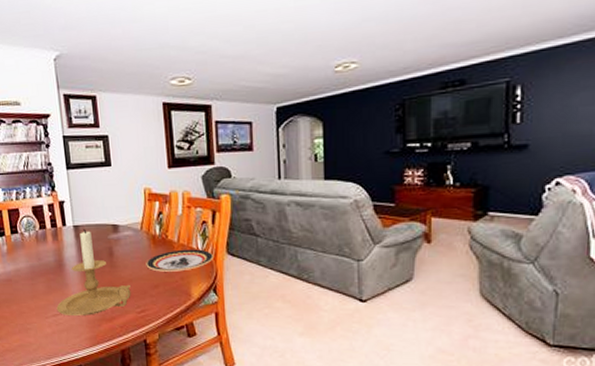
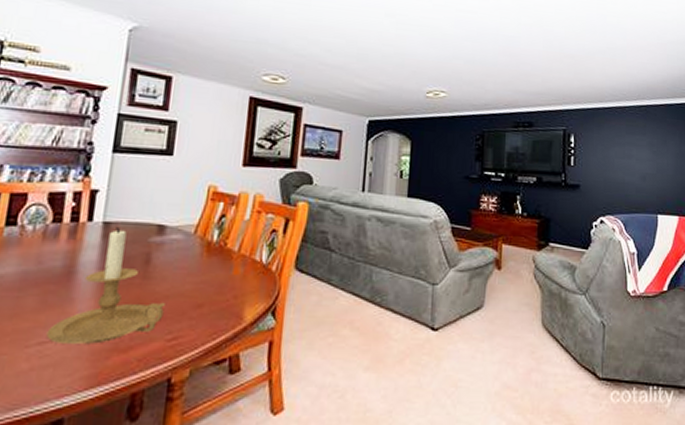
plate: present [146,249,213,272] -> none [192,261,278,288]

